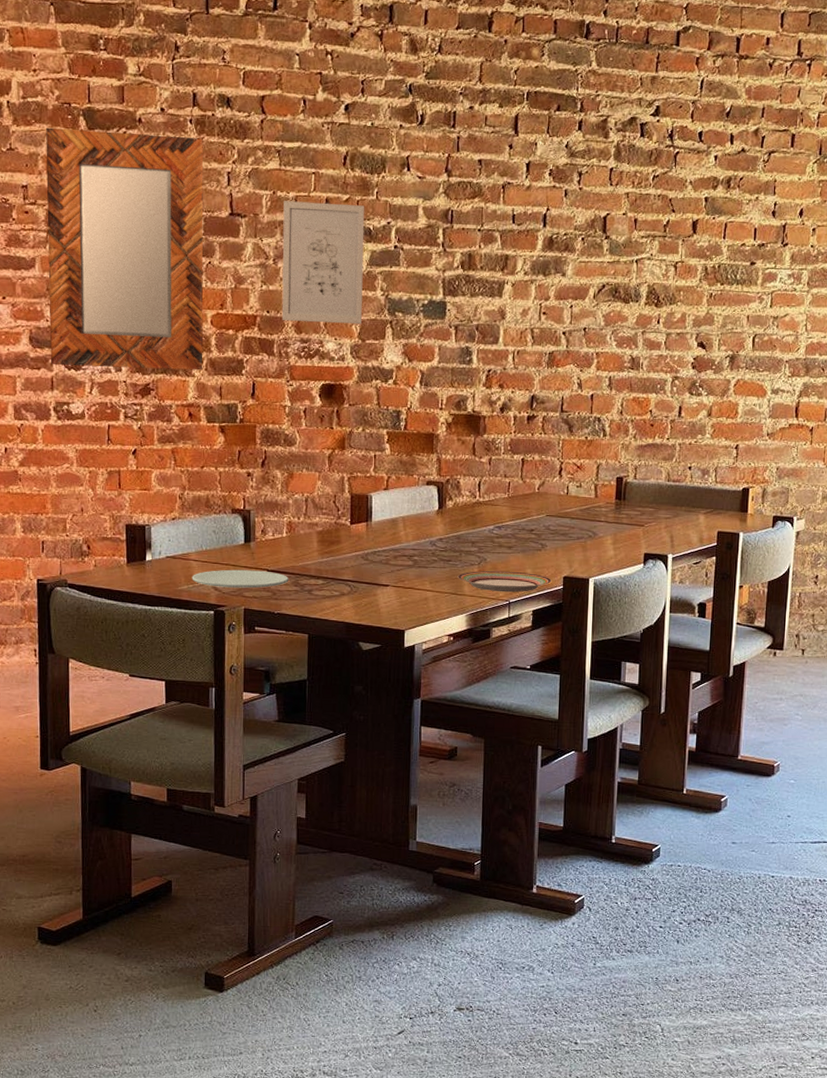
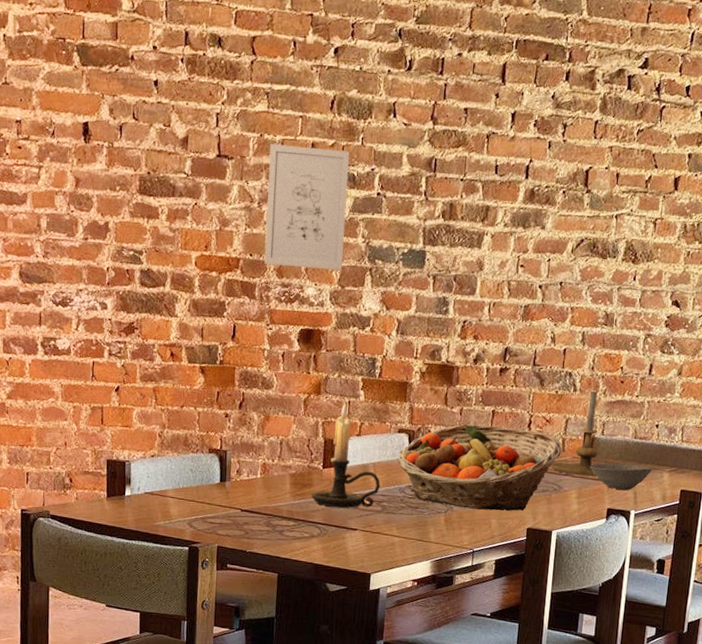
home mirror: present [46,127,204,371] -> none [39,62,194,311]
paper plate: present [192,569,288,589] -> none [168,507,261,527]
candle holder: none [340,456,411,564] -> present [311,402,380,508]
fruit basket: none [426,473,595,561] -> present [397,424,563,512]
plate: present [457,570,552,593] -> none [424,519,516,542]
candle holder: none [583,435,632,522] -> present [550,391,598,477]
bowl: none [624,507,688,534] -> present [590,462,653,490]

